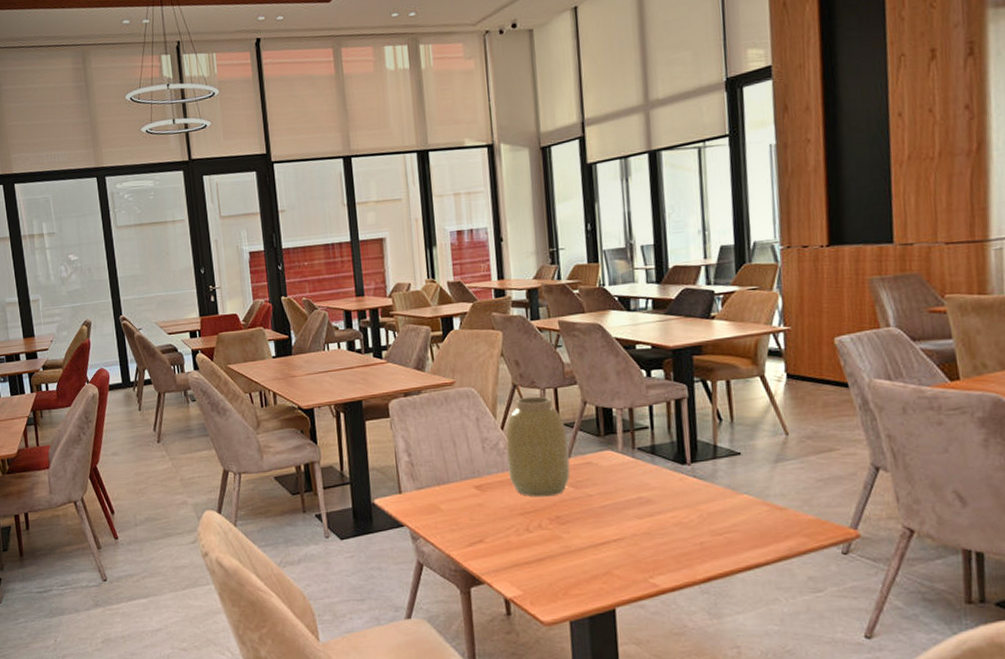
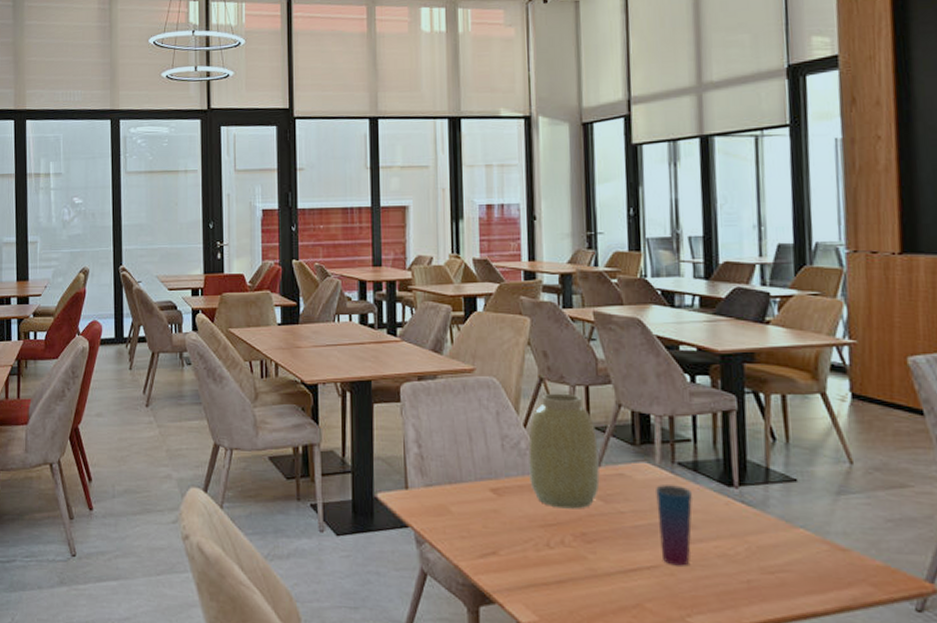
cup: none [619,468,652,536] -> present [656,485,693,566]

